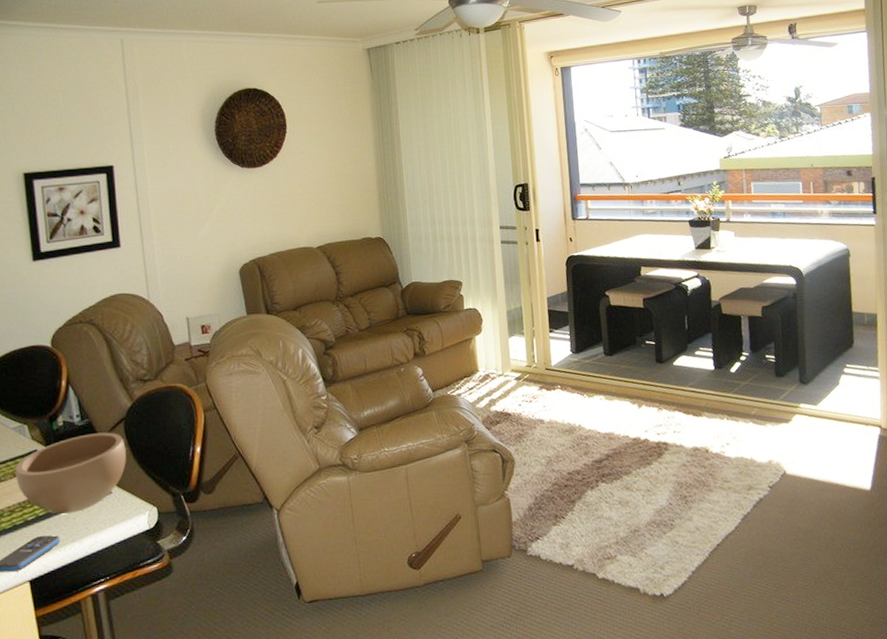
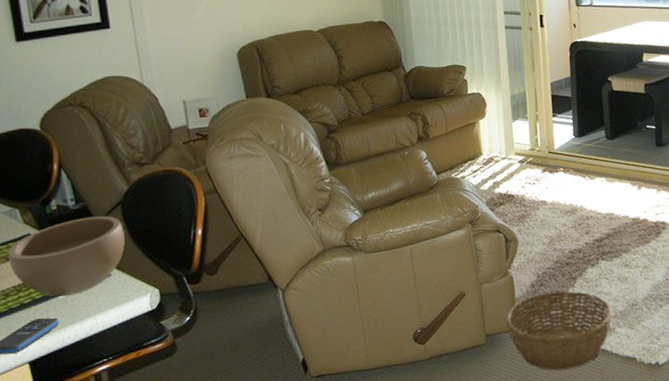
basket: none [502,514,614,601] -> present [505,291,613,371]

